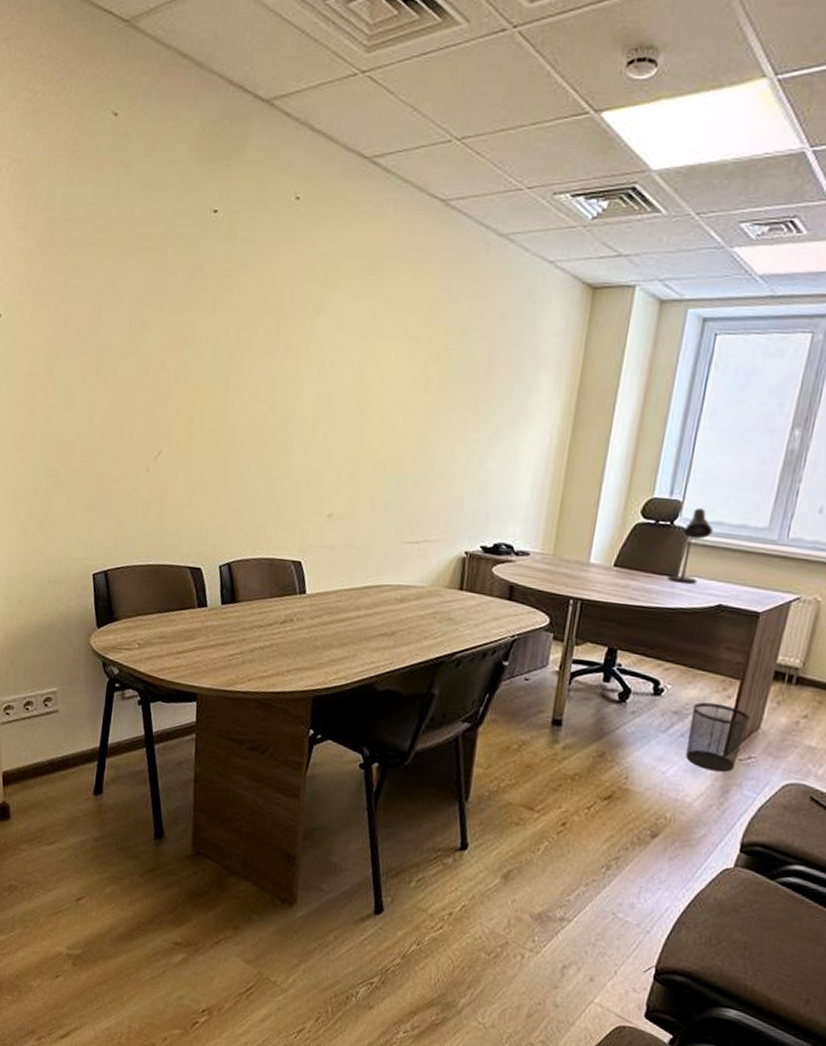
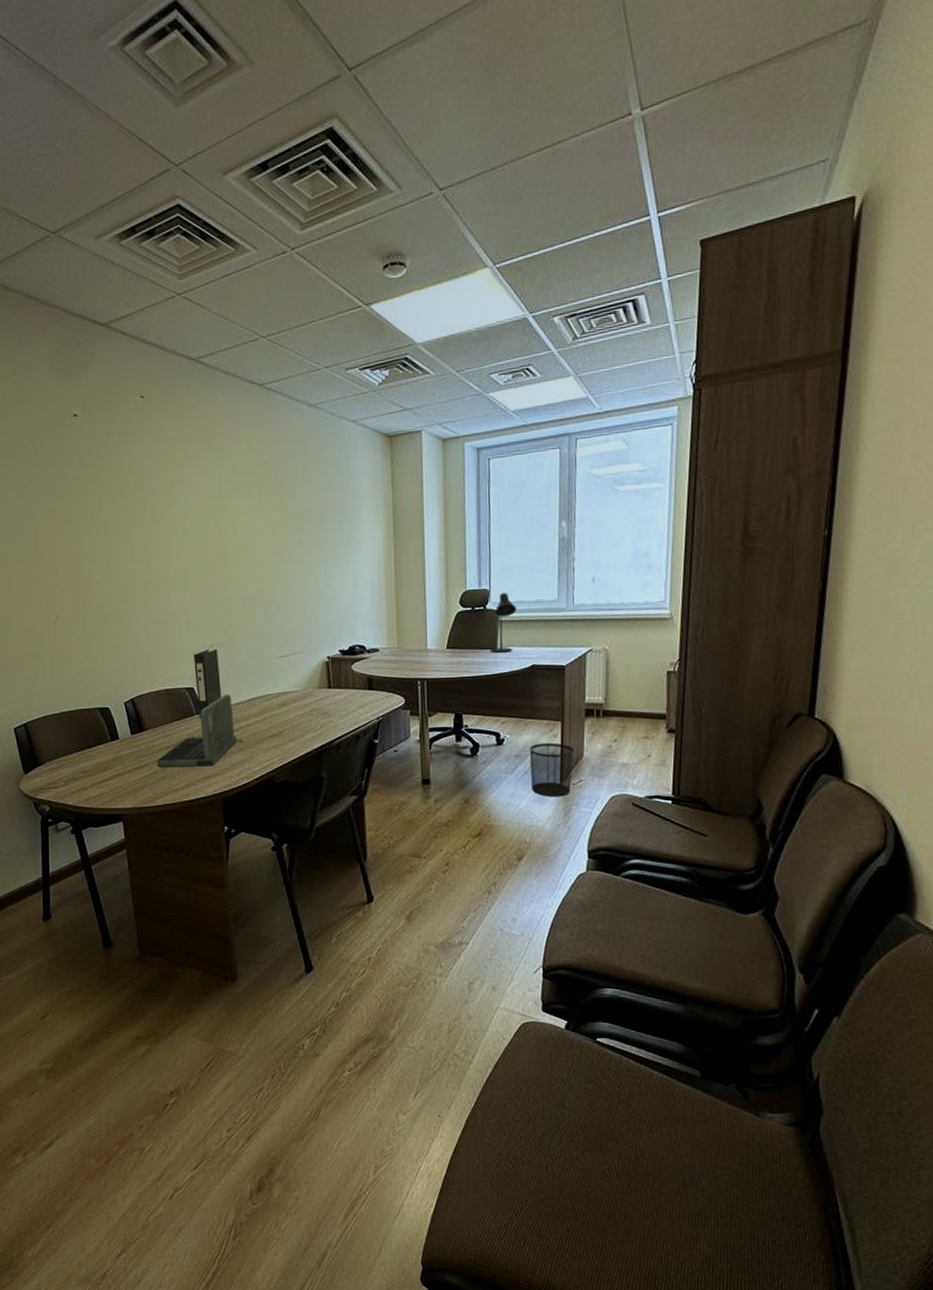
laptop: none [244,576,349,658] -> present [156,694,244,767]
binder: none [302,518,337,599] -> present [194,648,222,718]

